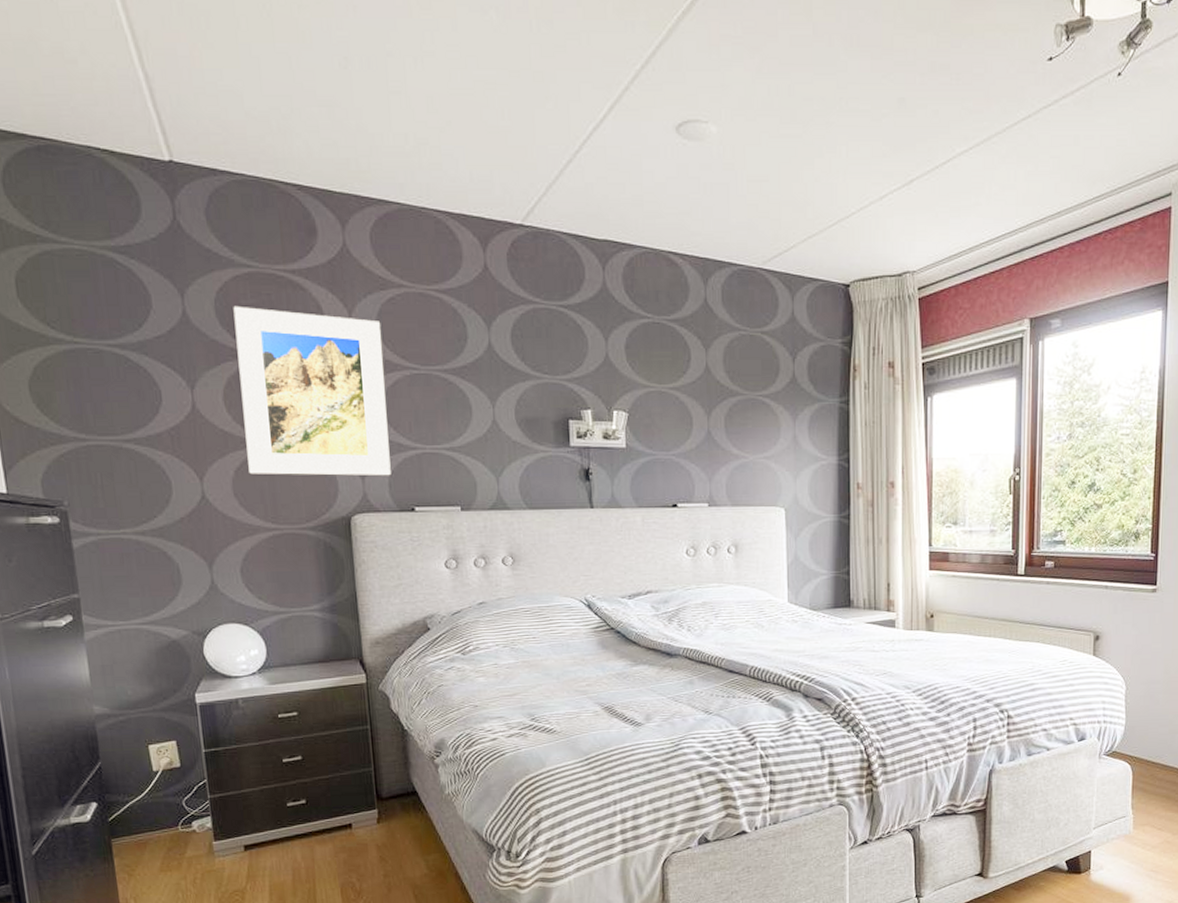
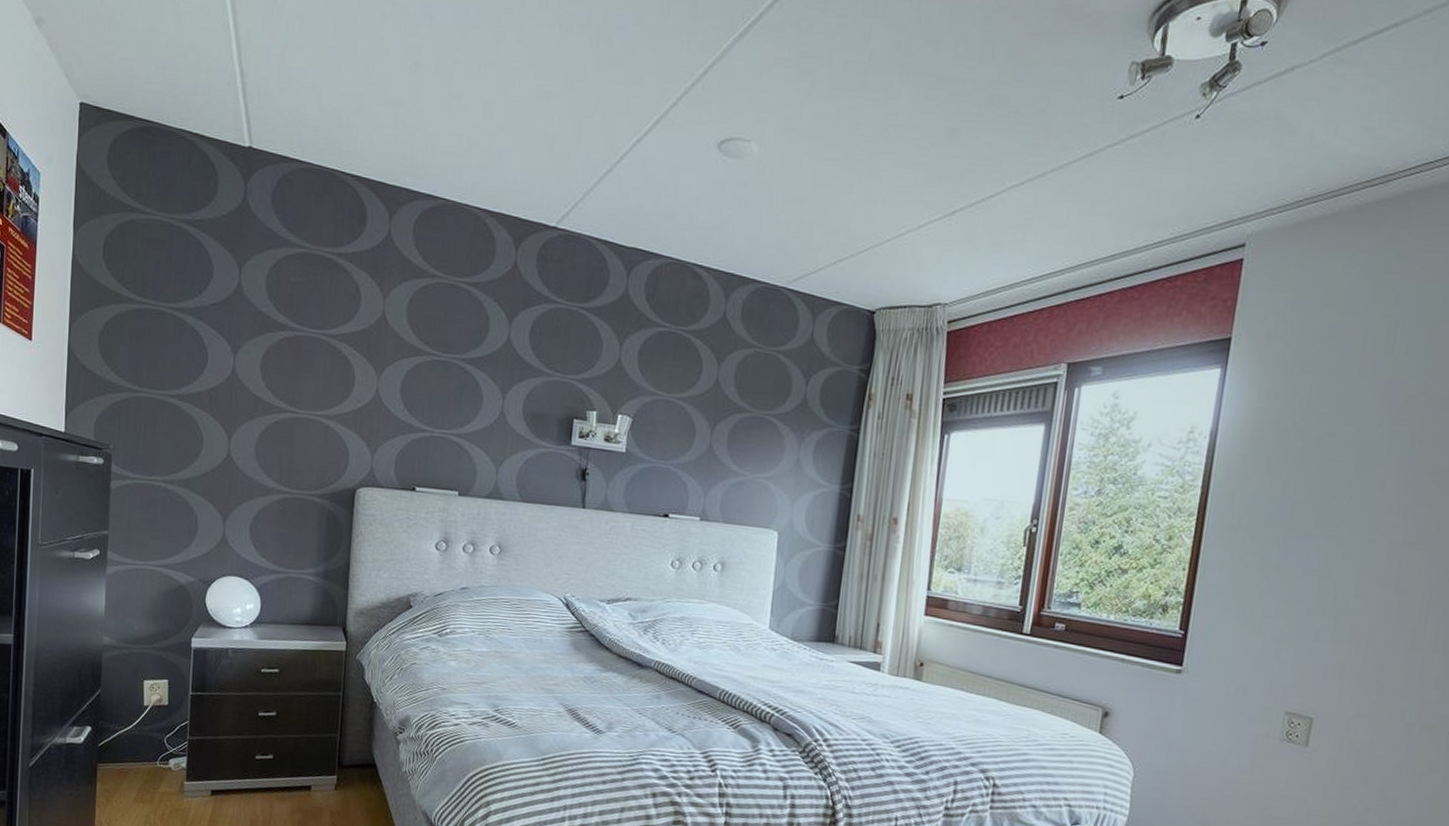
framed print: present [233,305,391,476] -> none [272,282,411,455]

